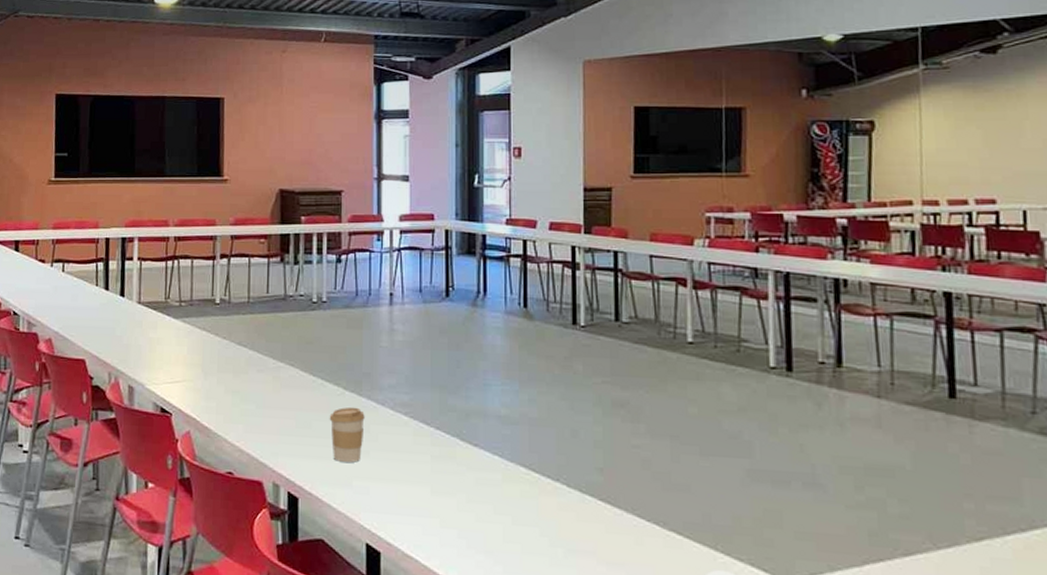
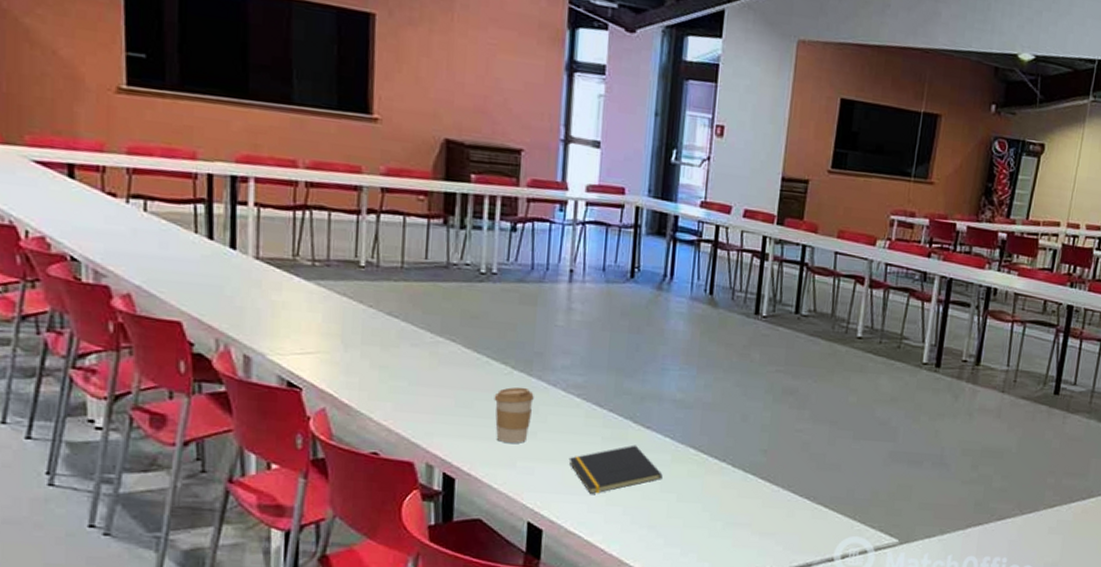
notepad: none [401,463,495,515] -> present [568,445,663,494]

